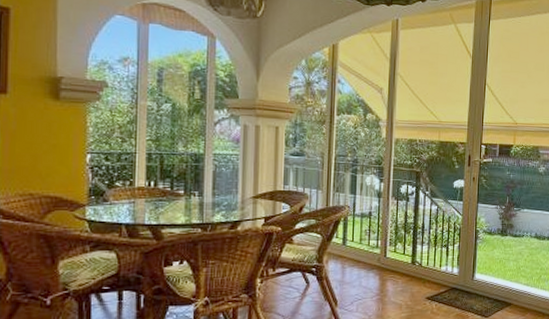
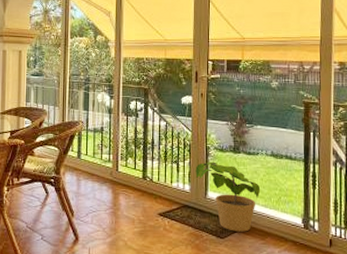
potted plant: none [464,244,524,310] -> present [195,161,261,232]

